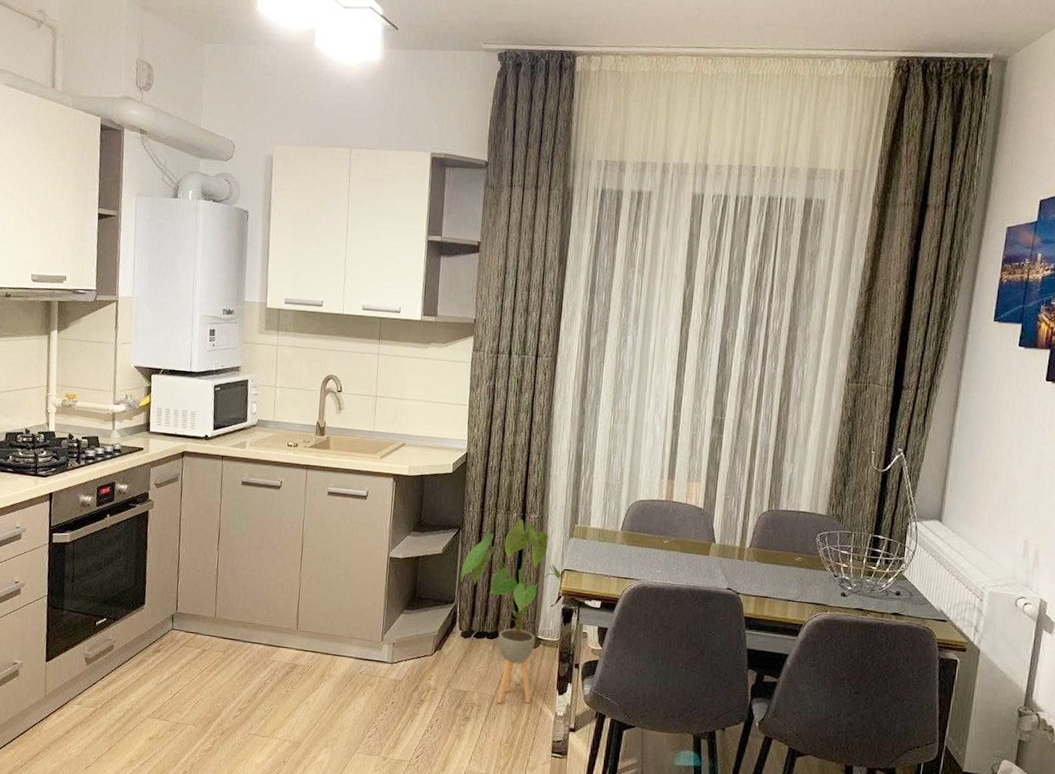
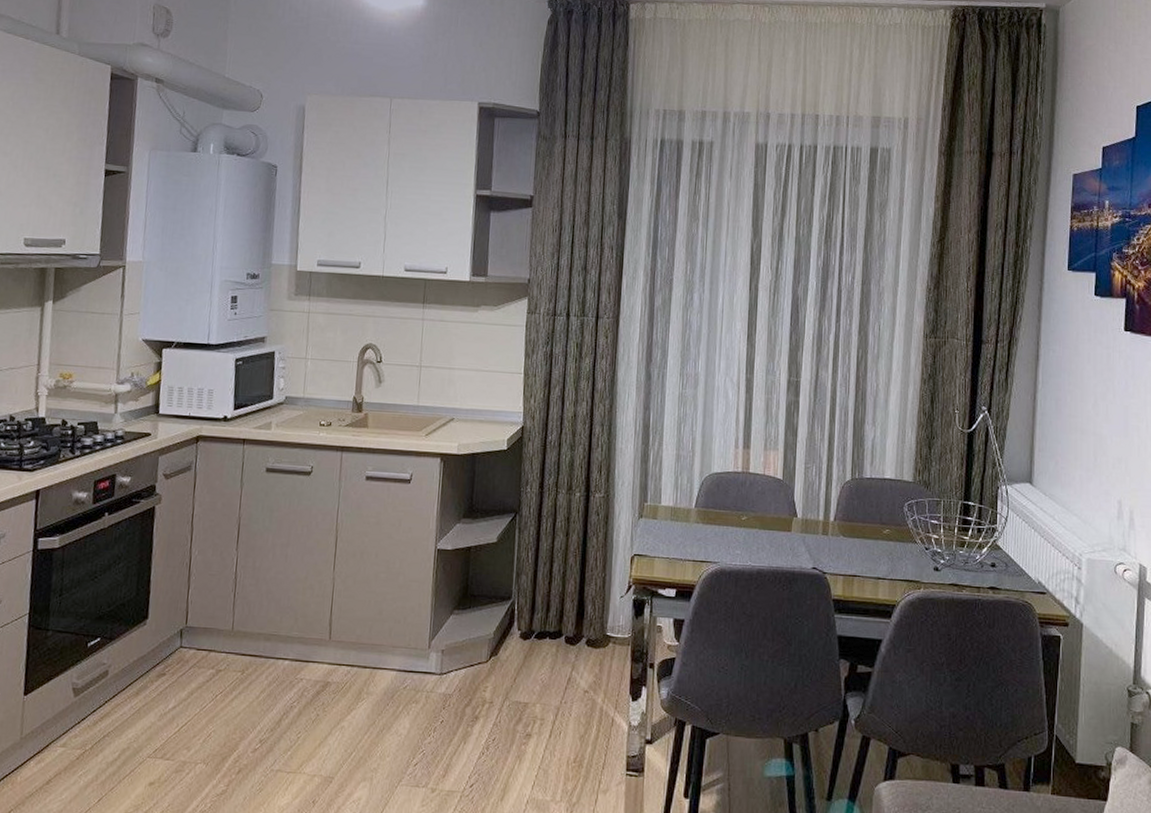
house plant: present [460,519,563,704] -> none [518,499,633,716]

